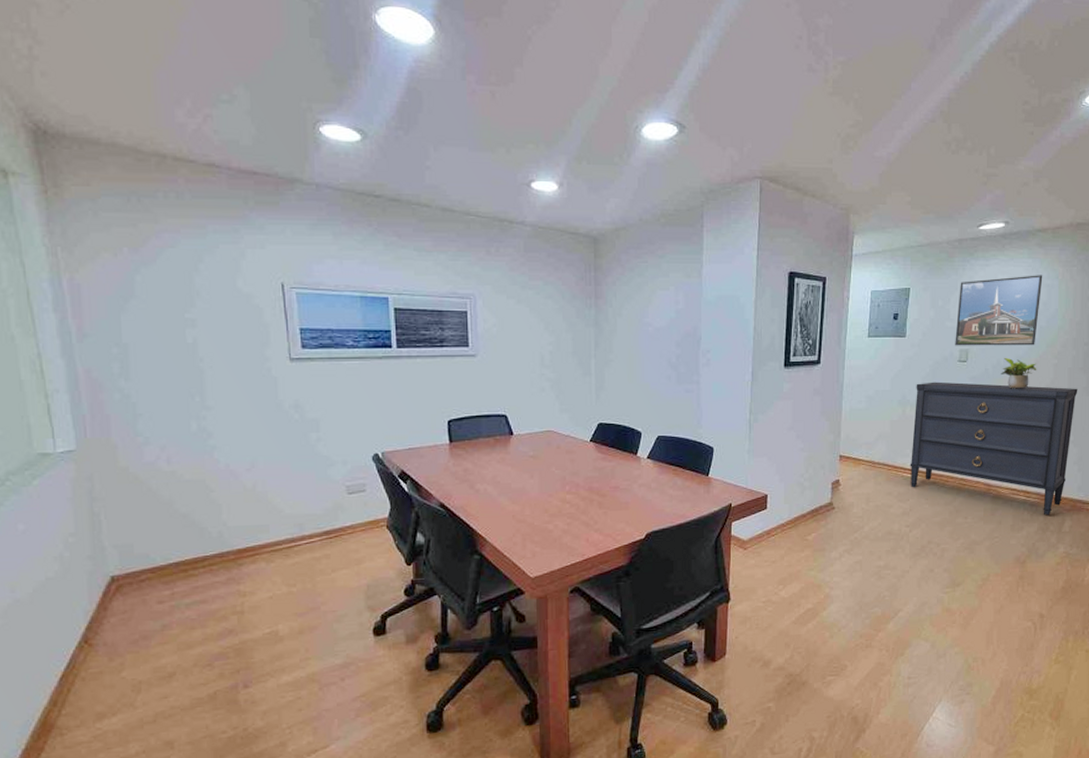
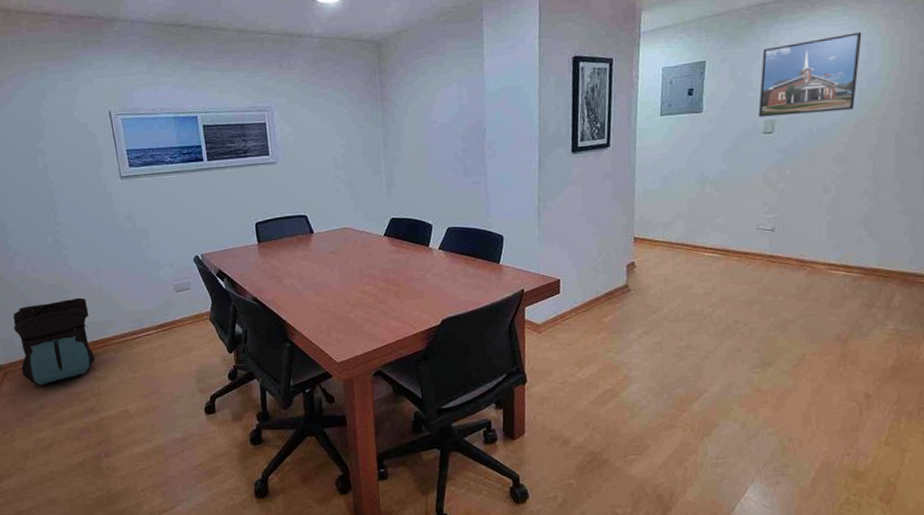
backpack: none [134,496,241,602] -> present [13,297,96,386]
dresser: present [910,381,1078,516] -> none [711,152,908,291]
potted plant: present [1001,357,1037,389] -> none [813,125,857,159]

